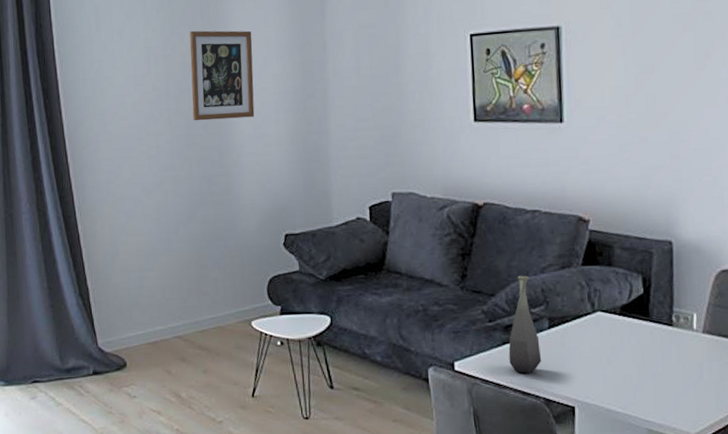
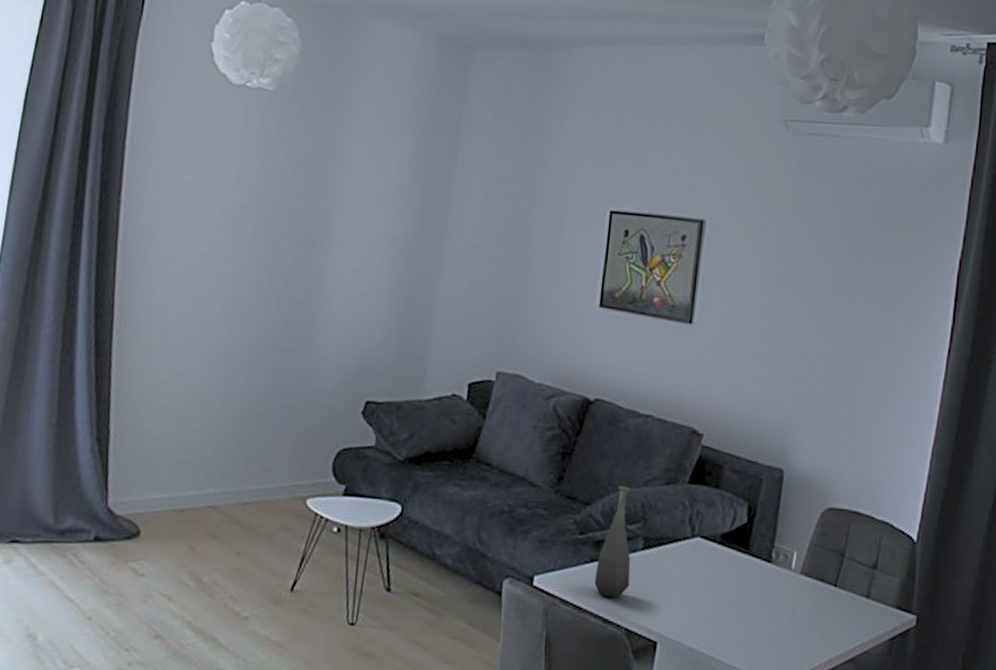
wall art: present [190,30,255,121] -> none [281,147,370,259]

